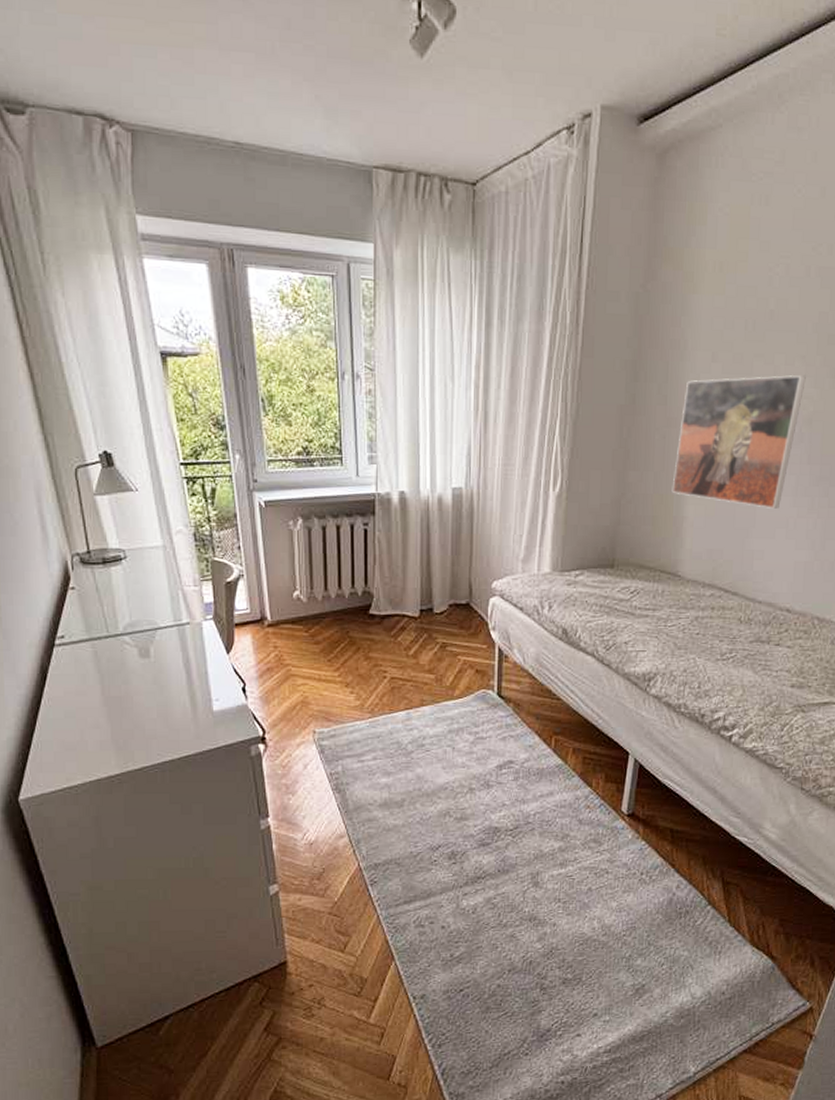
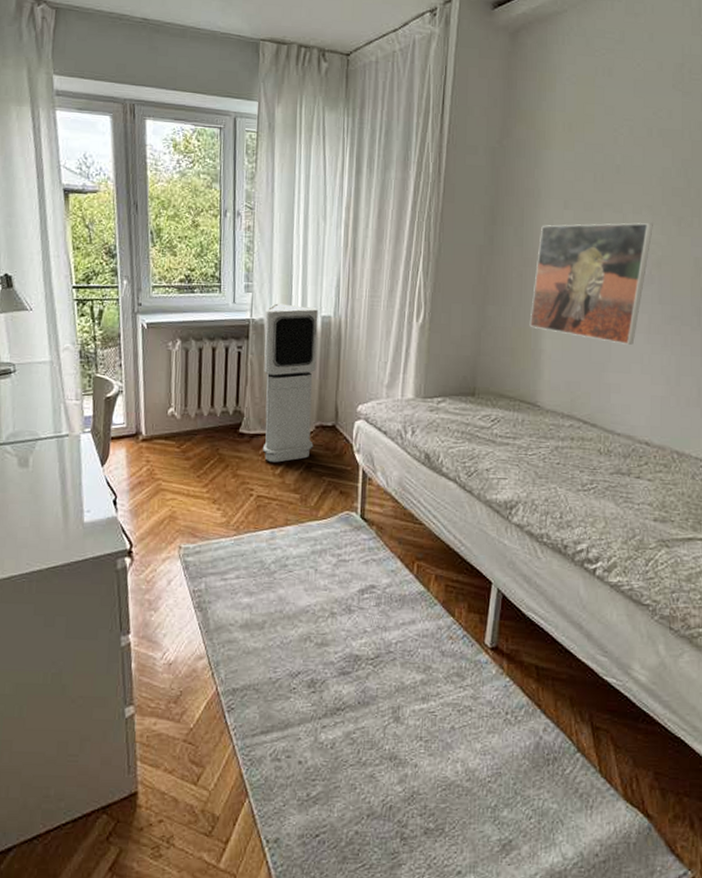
air purifier: none [391,475,449,644] -> present [262,303,319,463]

